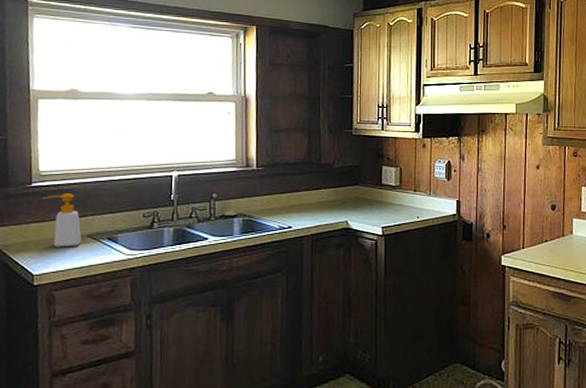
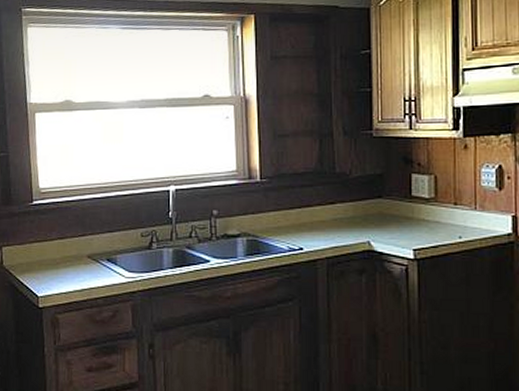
soap bottle: present [42,193,82,247] -> none [43,211,81,268]

